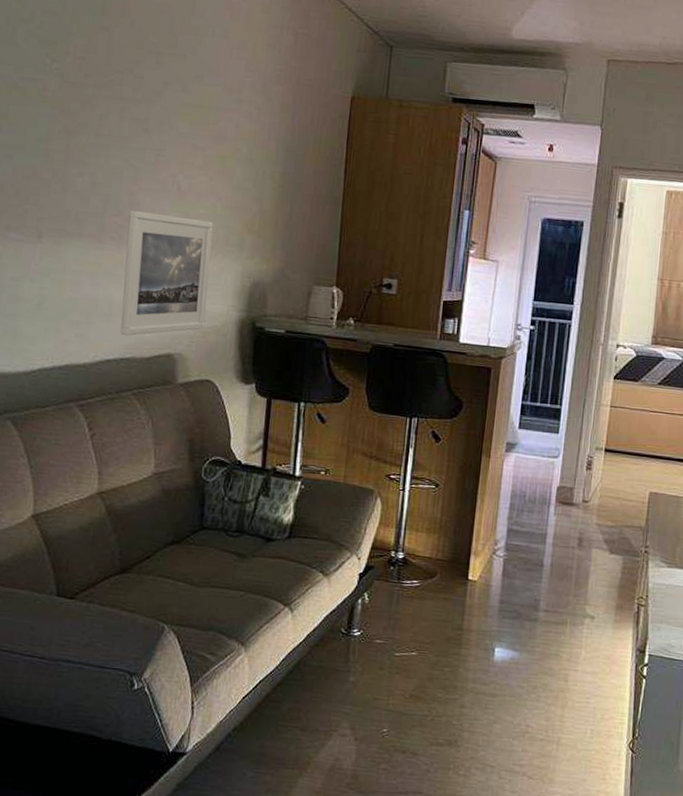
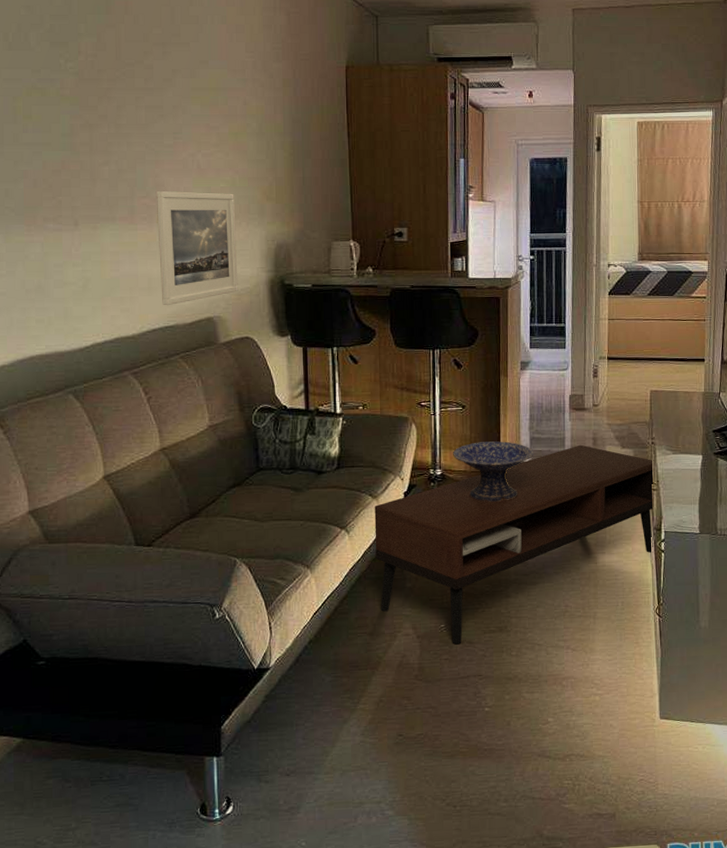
coffee table: none [317,543,646,754] -> present [374,444,654,645]
decorative bowl: none [419,527,510,597] -> present [453,441,534,502]

